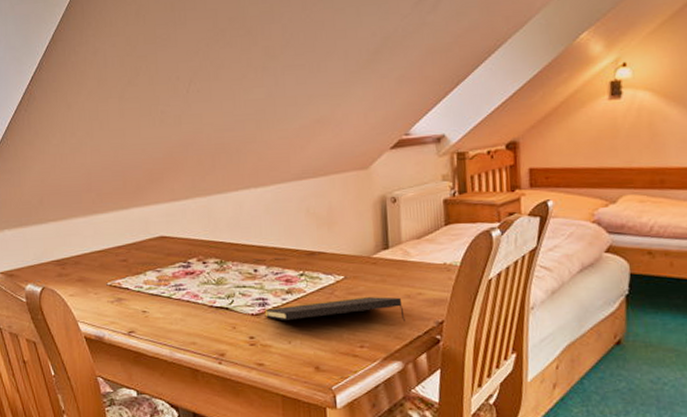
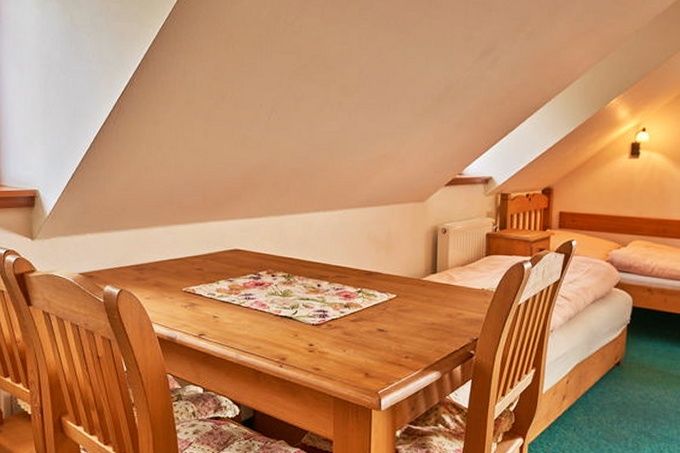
notepad: present [264,296,405,322] -> none [324,313,445,338]

